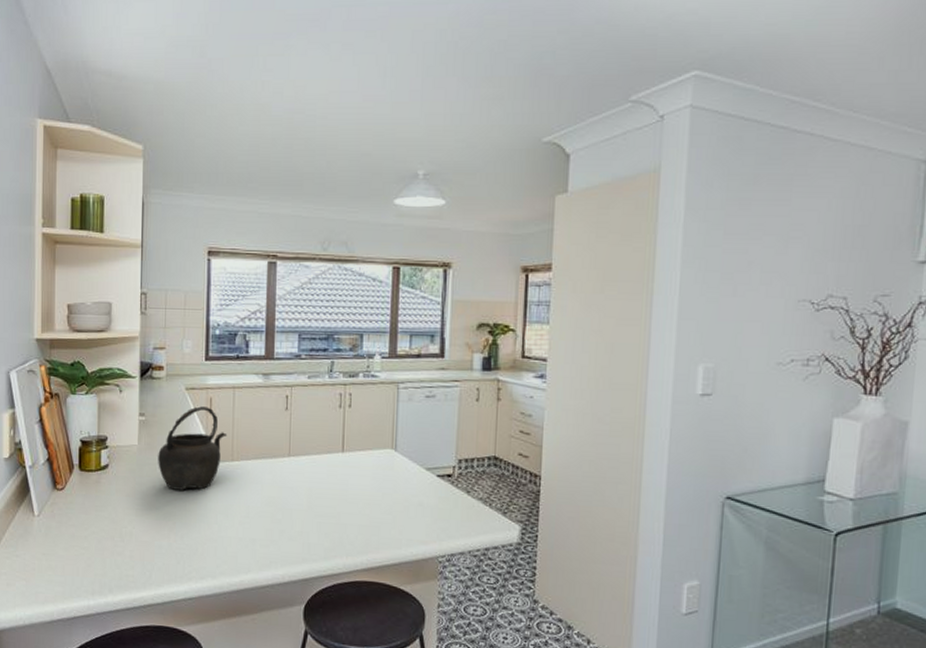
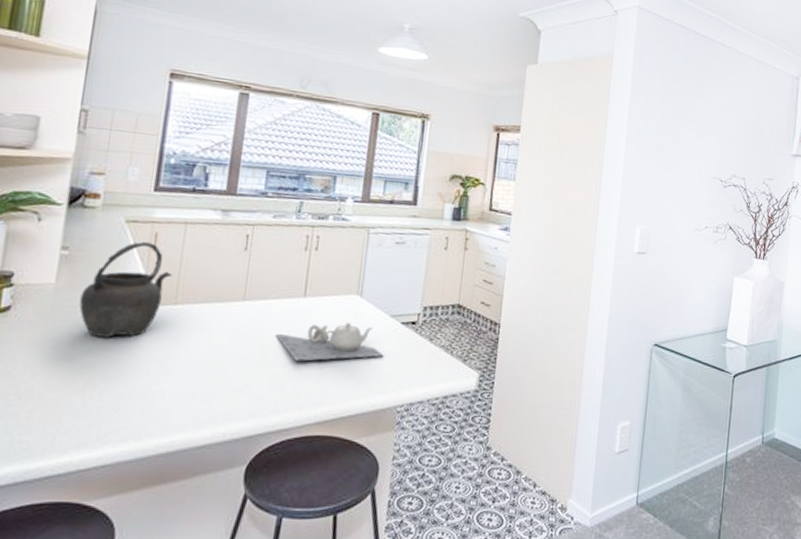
teapot: none [319,476,422,512] -> present [275,323,384,361]

